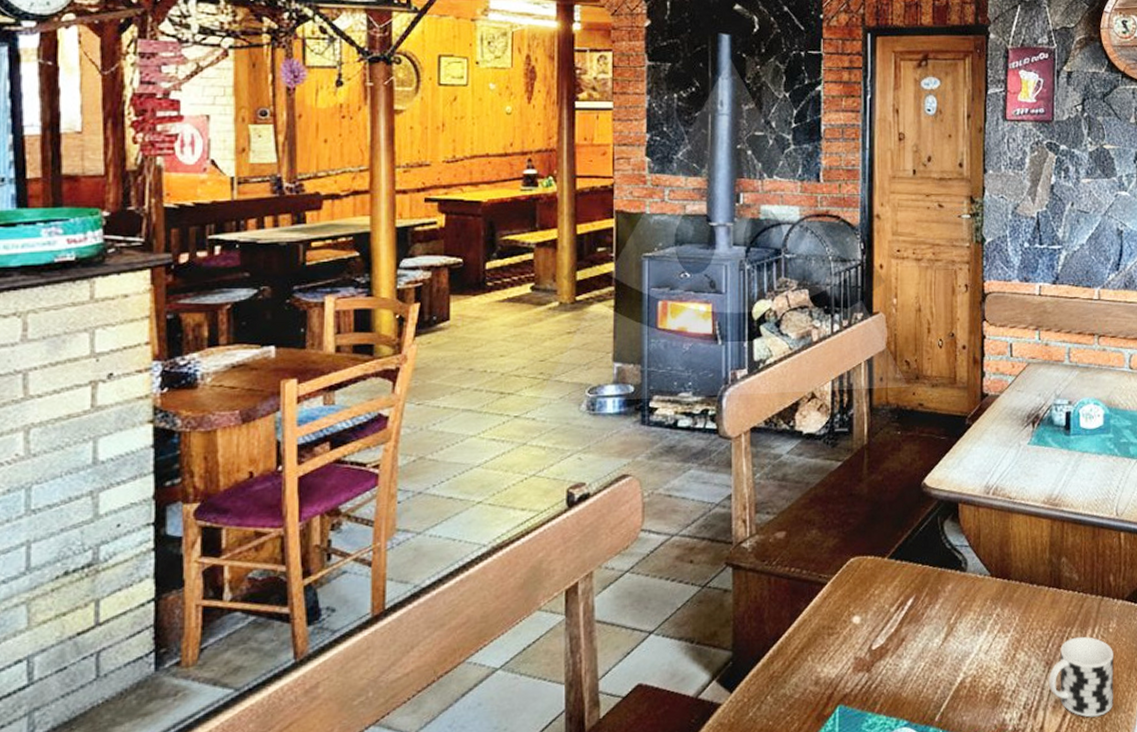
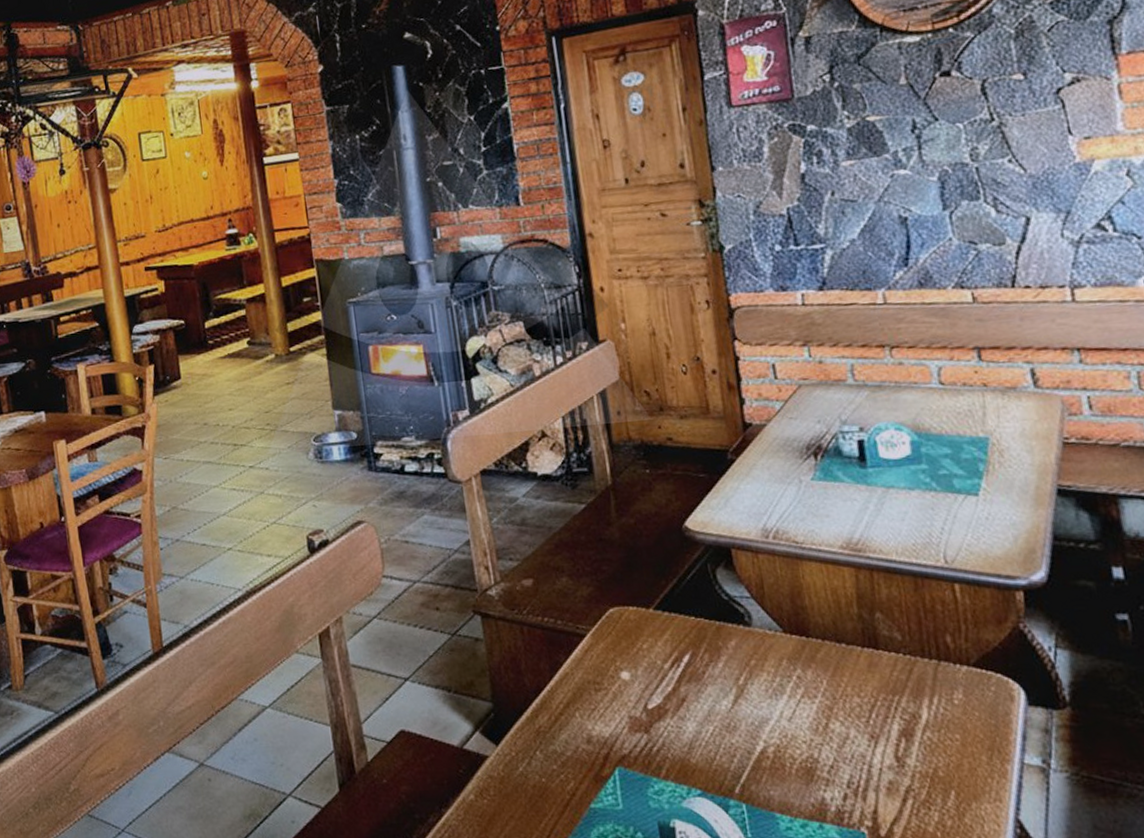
cup: present [1049,636,1114,718] -> none [877,707,972,805]

